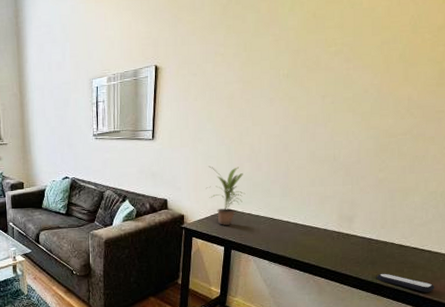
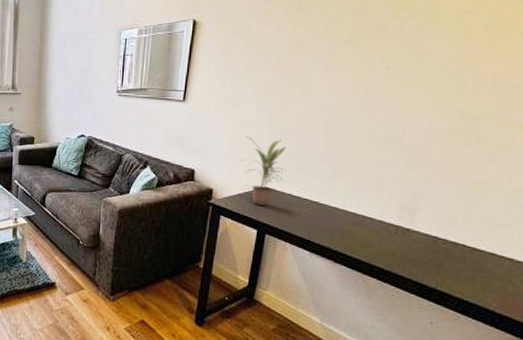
remote control: present [376,273,435,292] -> none [441,280,516,309]

